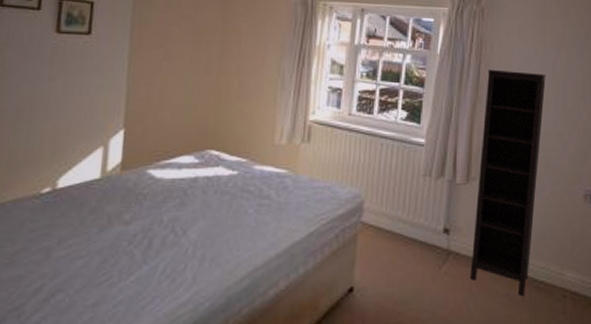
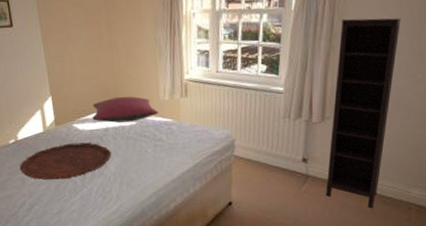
tray: none [47,196,196,252] -> present [19,142,112,180]
pillow: none [178,136,271,170] -> present [92,96,159,123]

